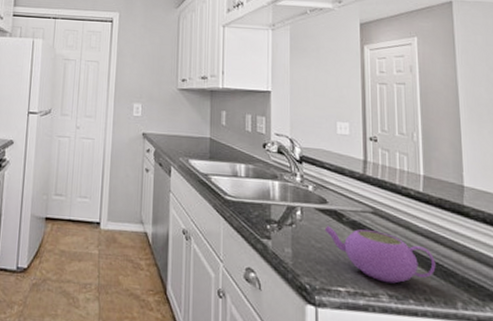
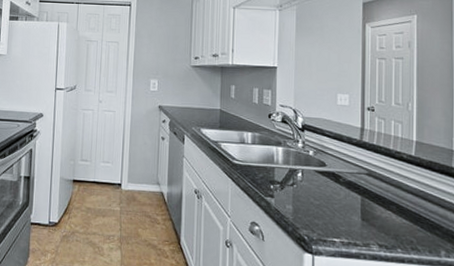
teapot: present [324,225,436,284] -> none [323,185,423,235]

